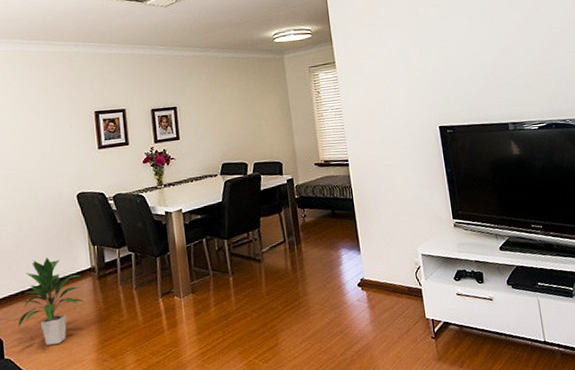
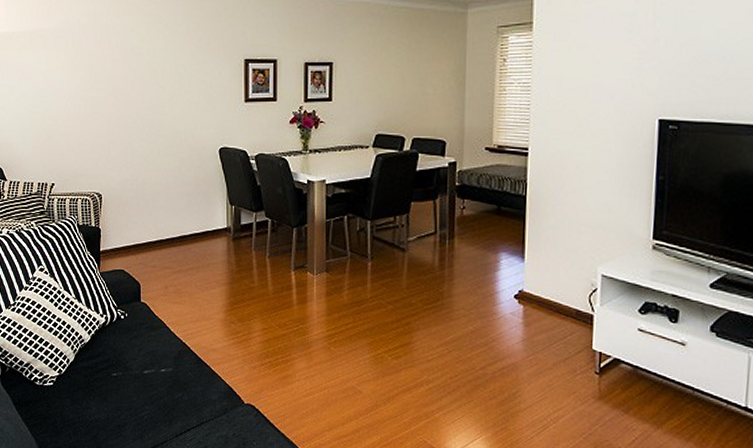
indoor plant: present [18,257,86,345] -> none [155,210,219,297]

